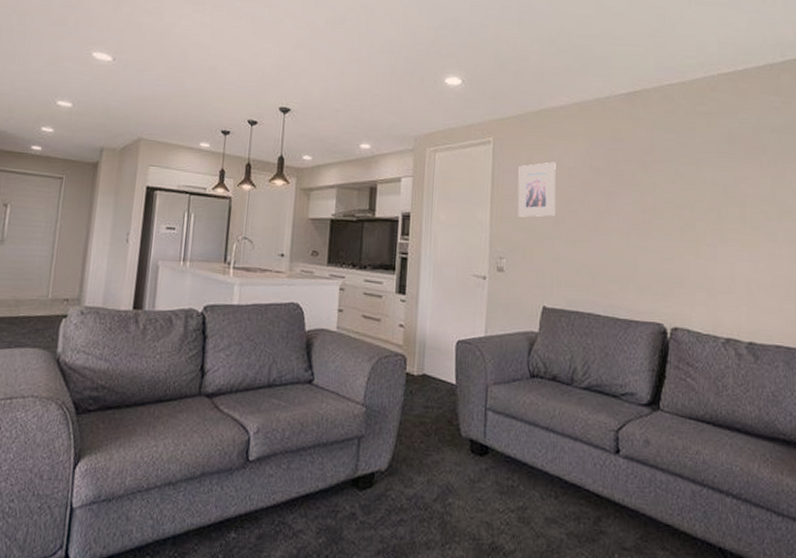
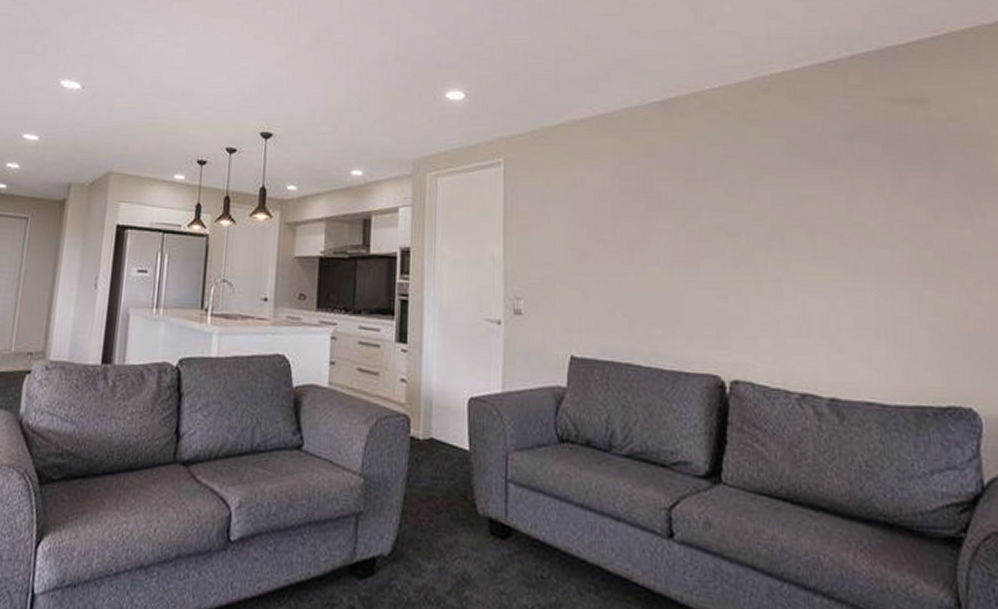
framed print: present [518,162,556,217] -> none [535,184,581,250]

